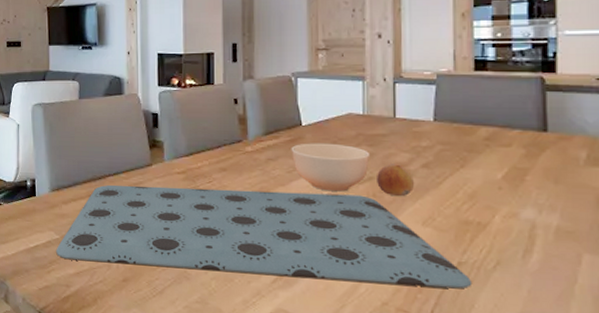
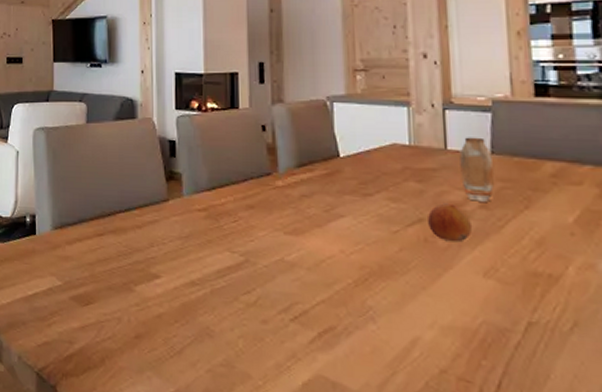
placemat: present [56,185,473,289] -> none [58,223,546,356]
bowl: present [291,143,371,192] -> none [327,177,420,235]
vase: none [406,107,436,162] -> present [459,137,495,202]

